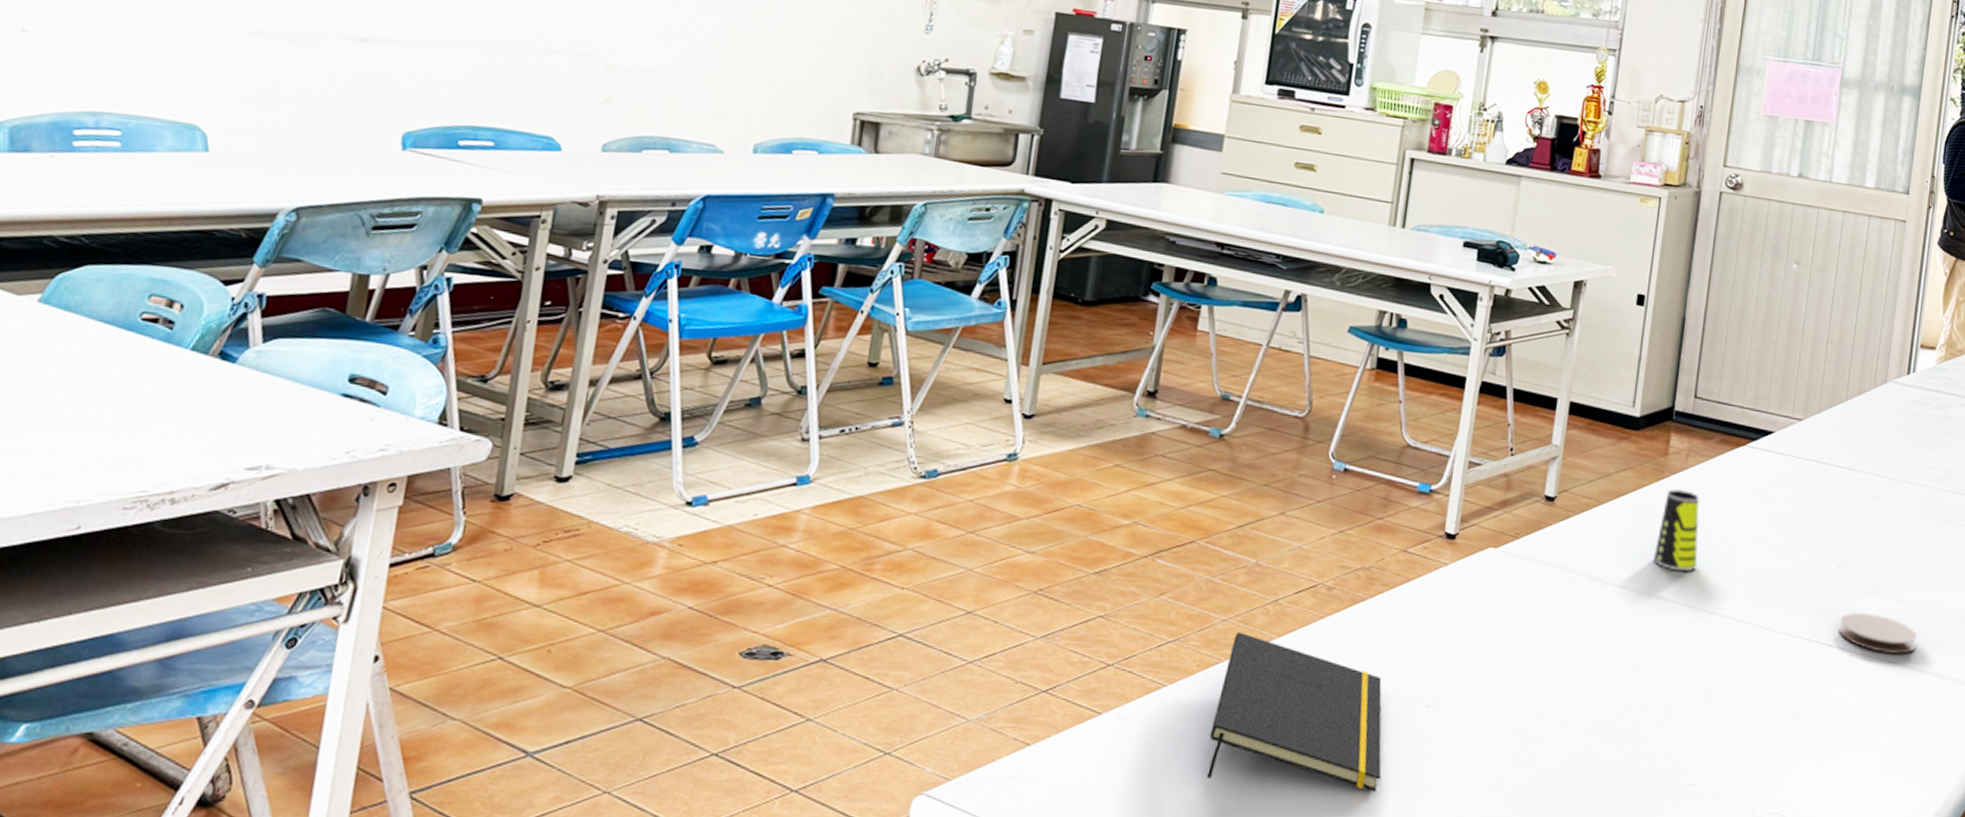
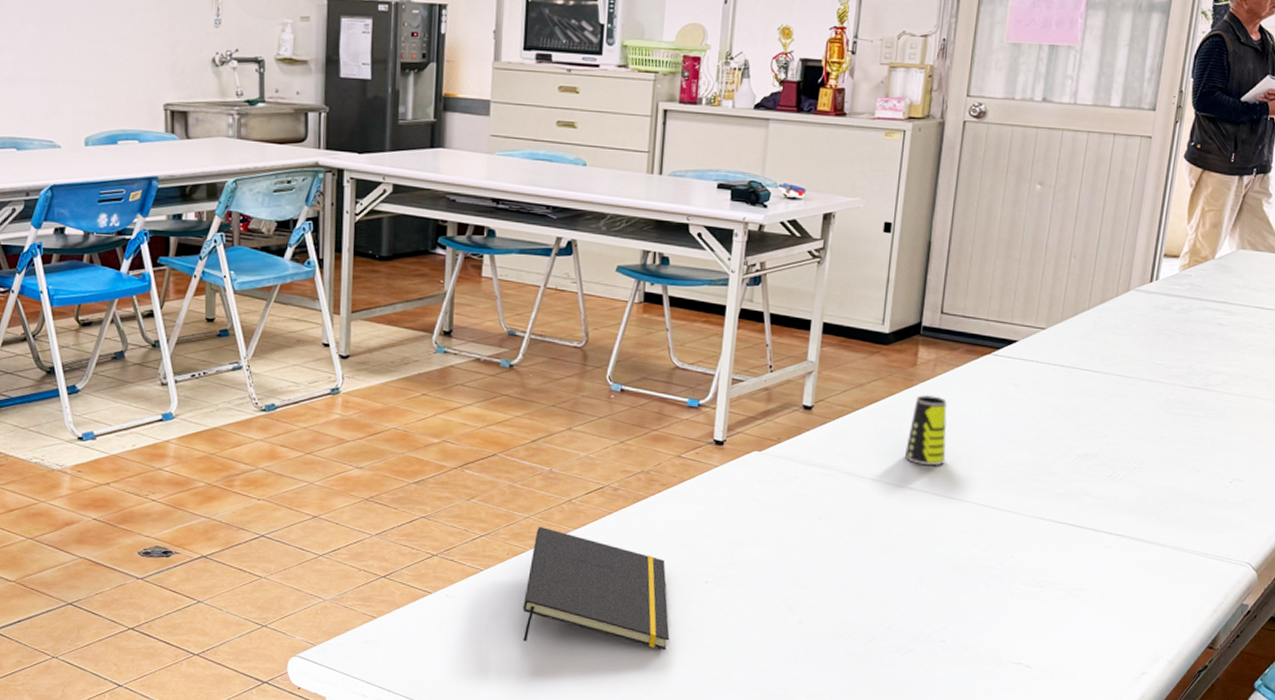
coaster: present [1839,612,1918,655] -> none [1079,496,1155,531]

